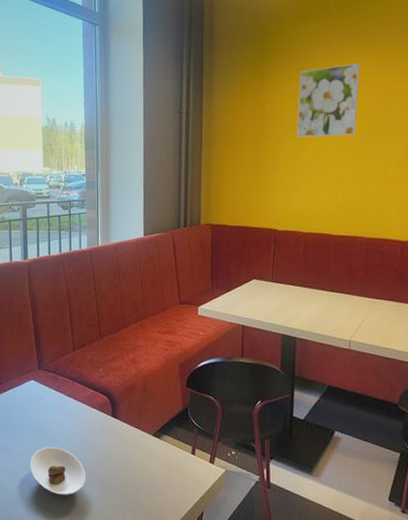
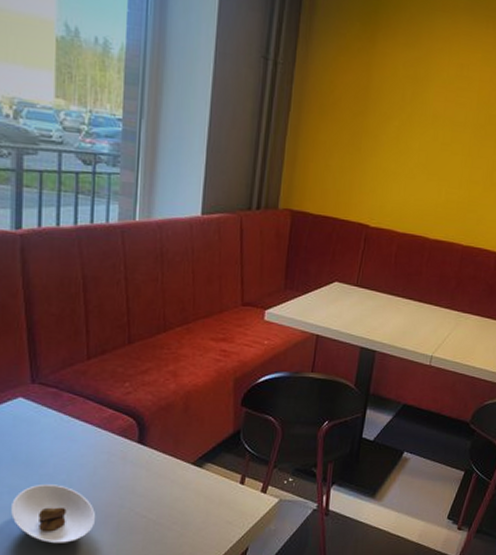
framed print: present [297,63,360,138] -> none [405,37,484,127]

